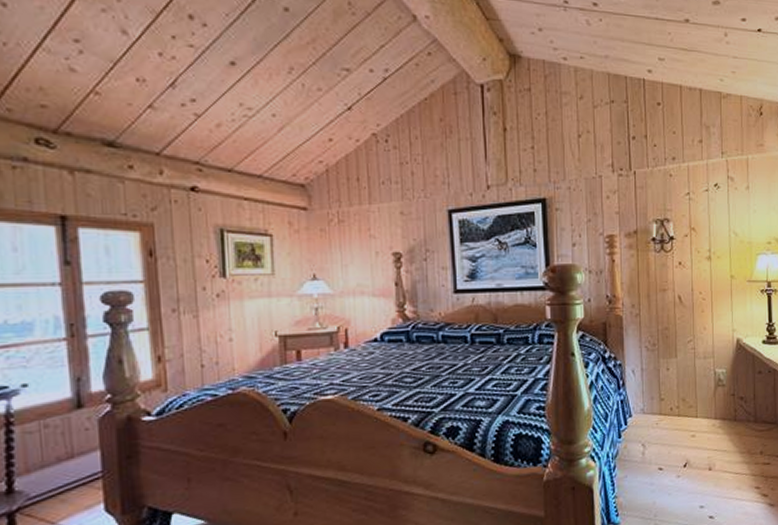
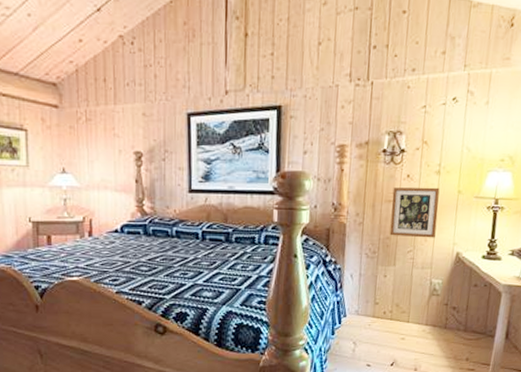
picture frame: none [666,273,714,326] -> present [389,187,440,238]

